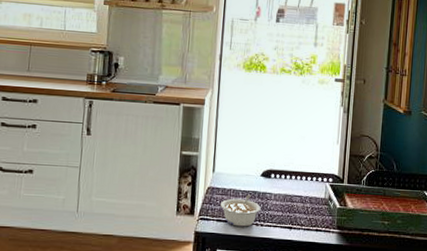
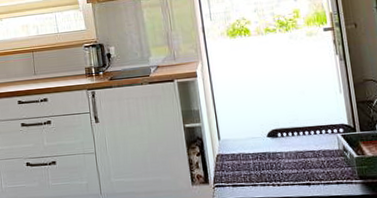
legume: present [220,194,261,227] -> none [233,156,274,189]

